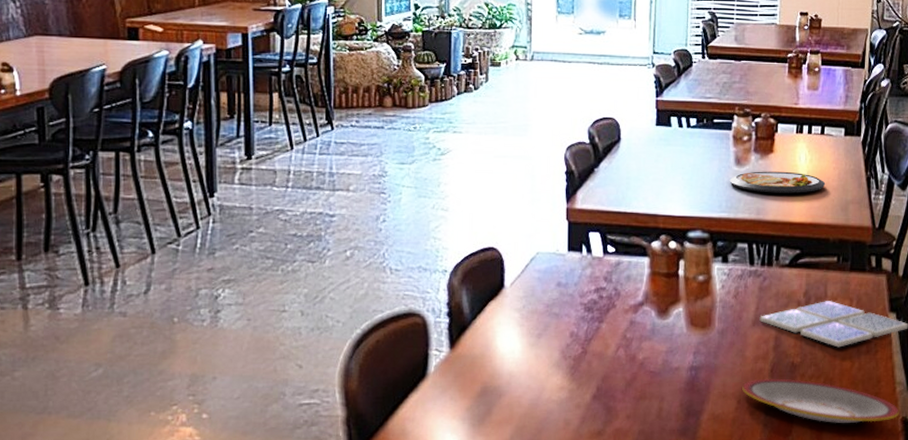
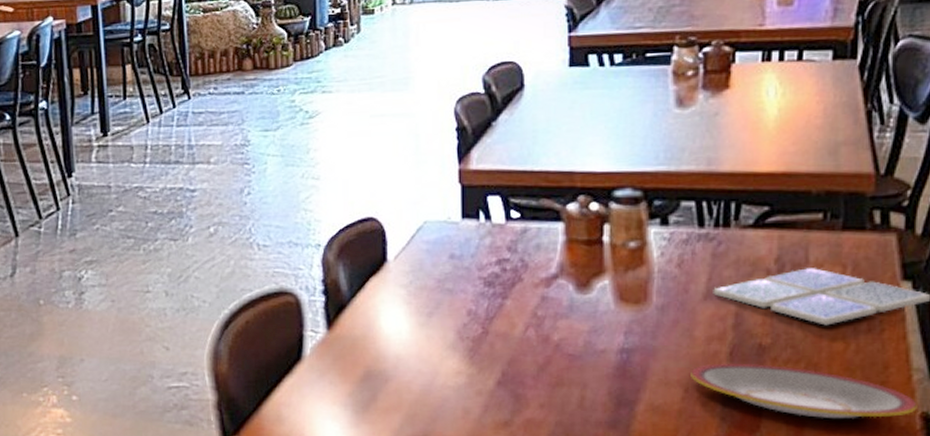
dish: present [729,171,826,193] -> none [669,110,805,139]

